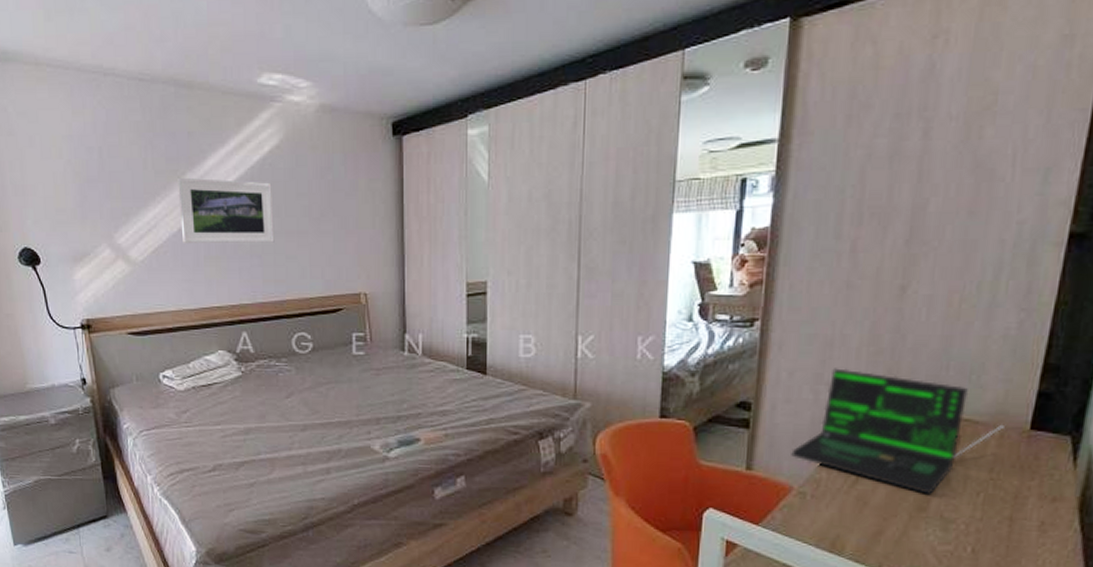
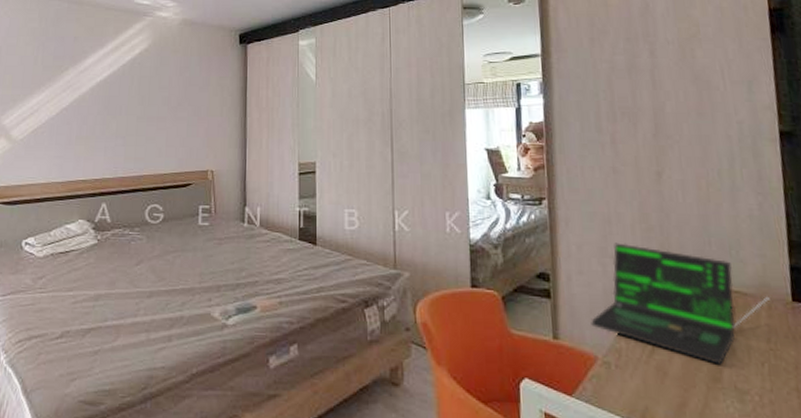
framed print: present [177,177,275,245] -> none [59,72,139,127]

